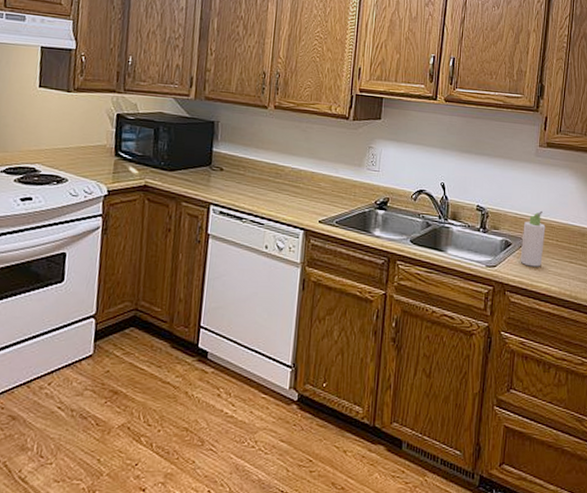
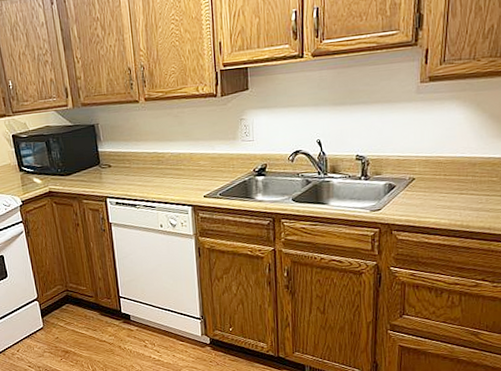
bottle: present [520,210,546,267] -> none [405,148,432,205]

